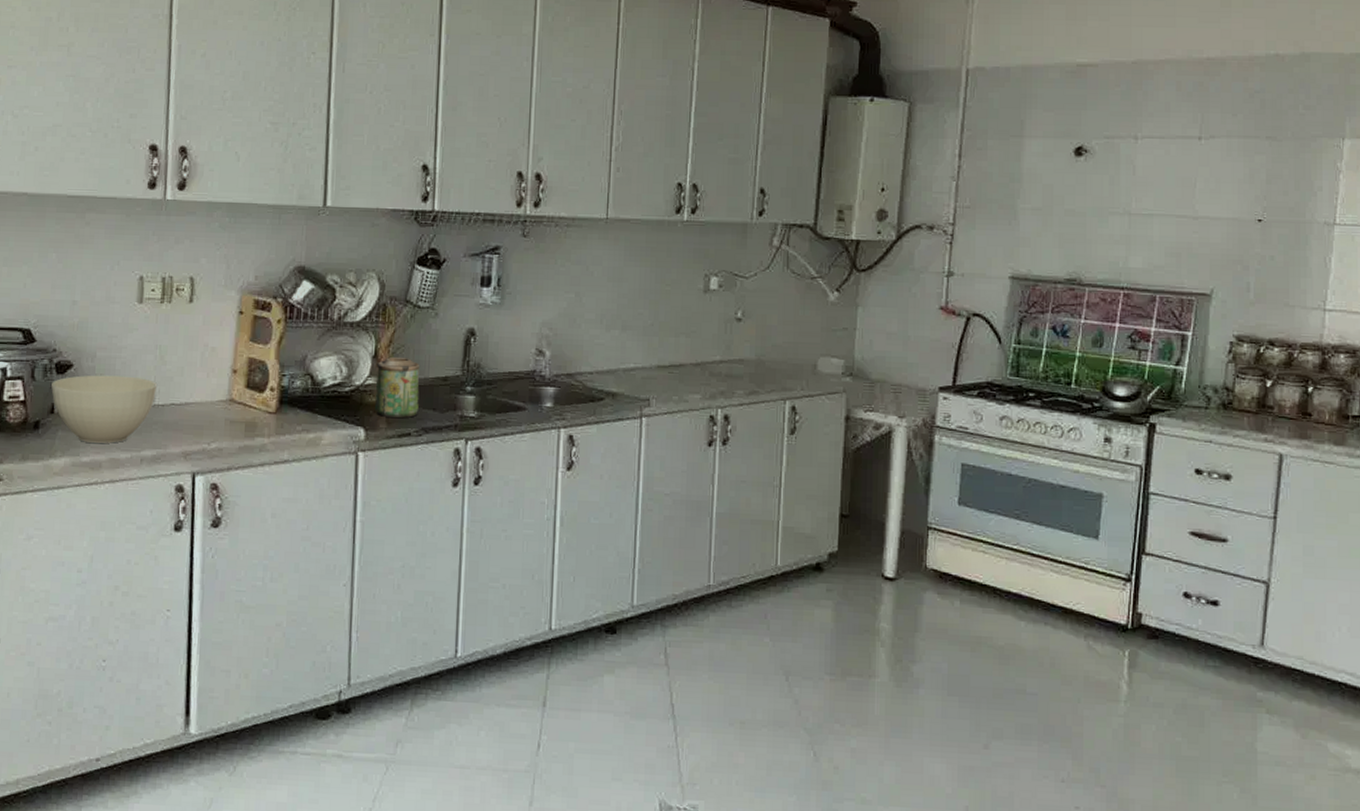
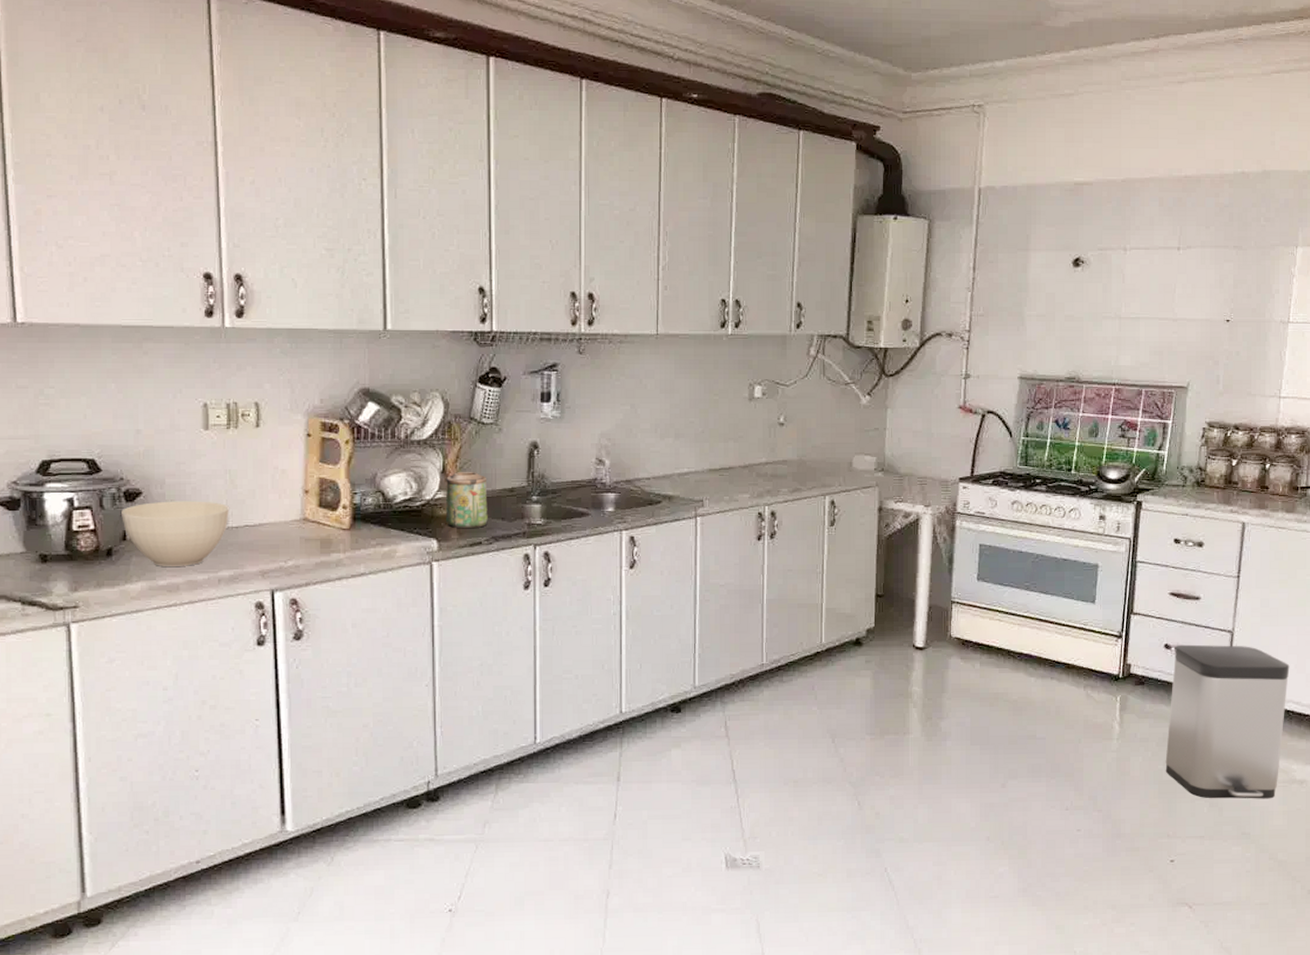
pedal bin: none [1184,594,1341,789] -> present [1165,644,1290,799]

